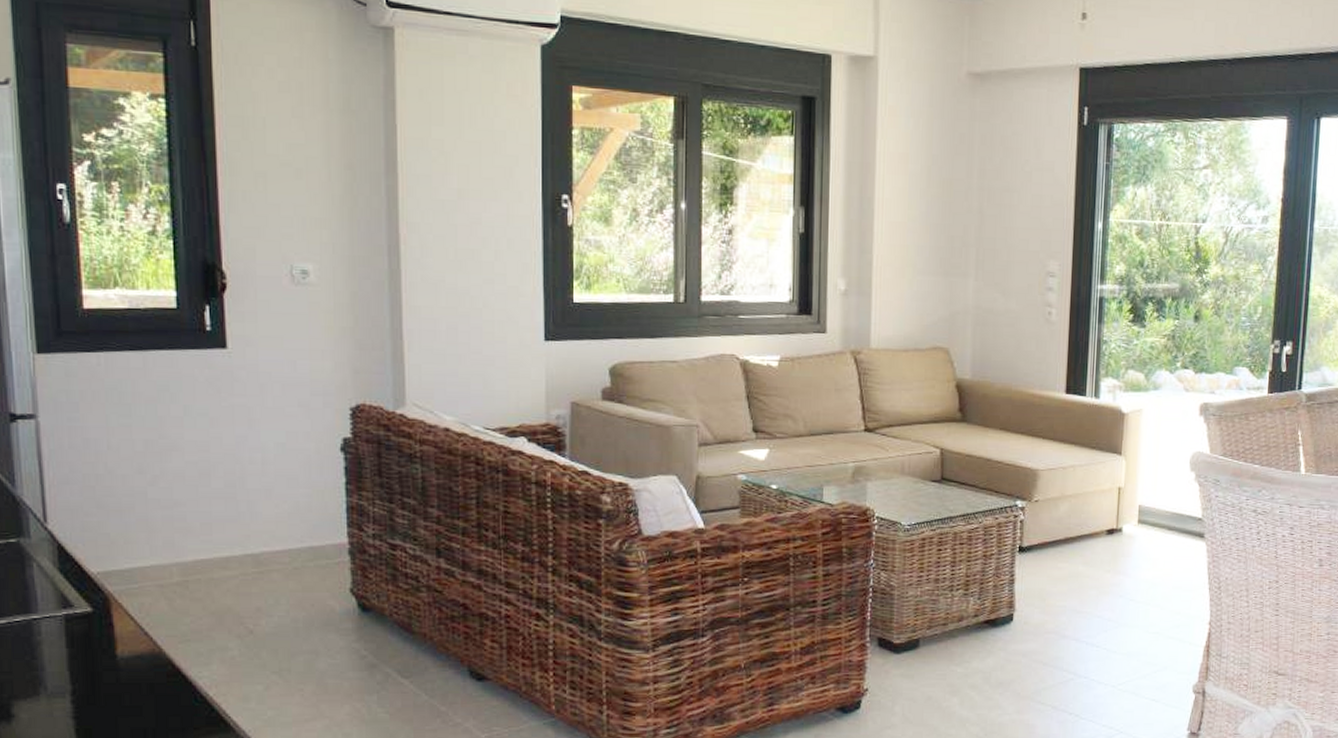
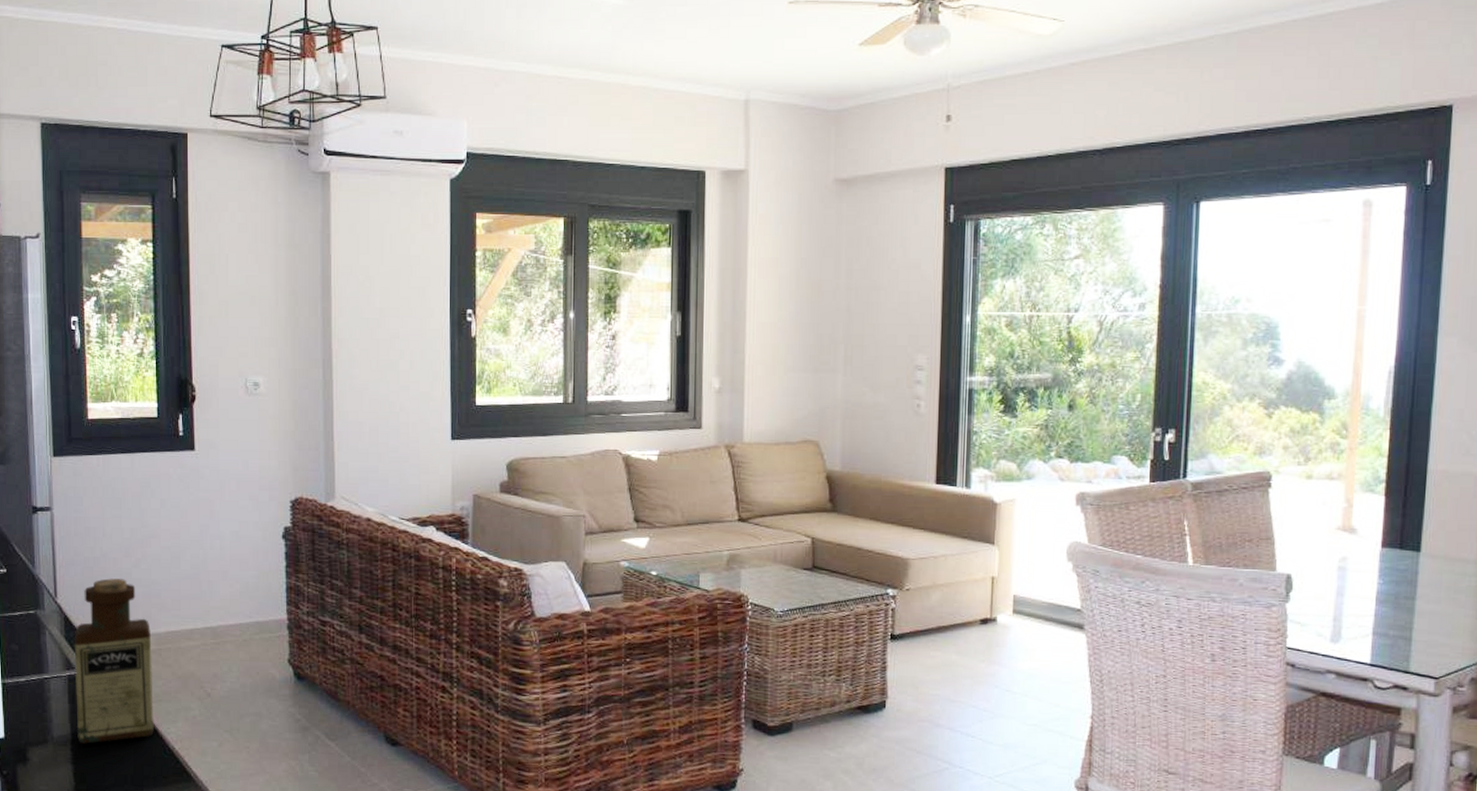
bottle: none [71,499,181,694] -> present [74,578,154,744]

